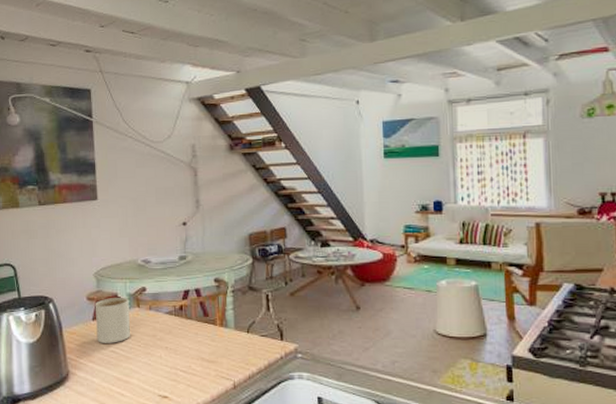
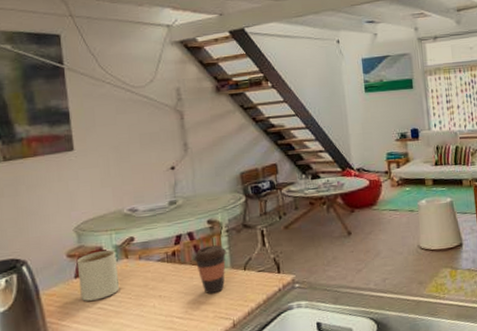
coffee cup: none [199,304,232,353] -> present [193,245,227,294]

